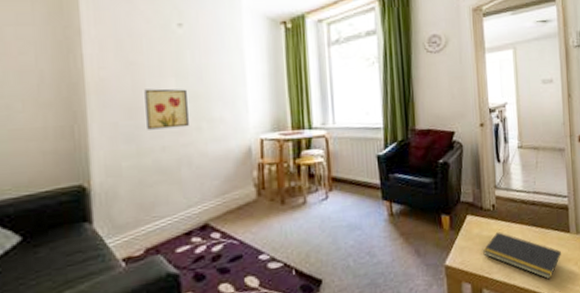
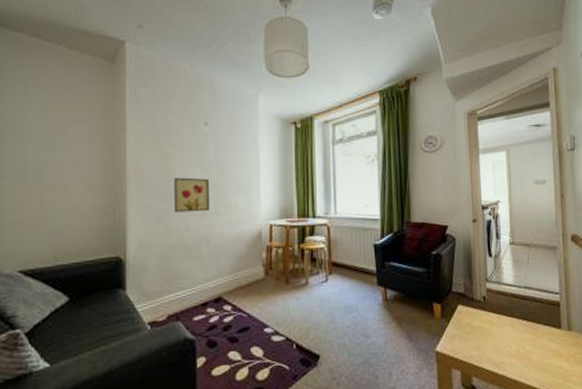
notepad: present [483,232,561,280] -> none [473,323,552,373]

